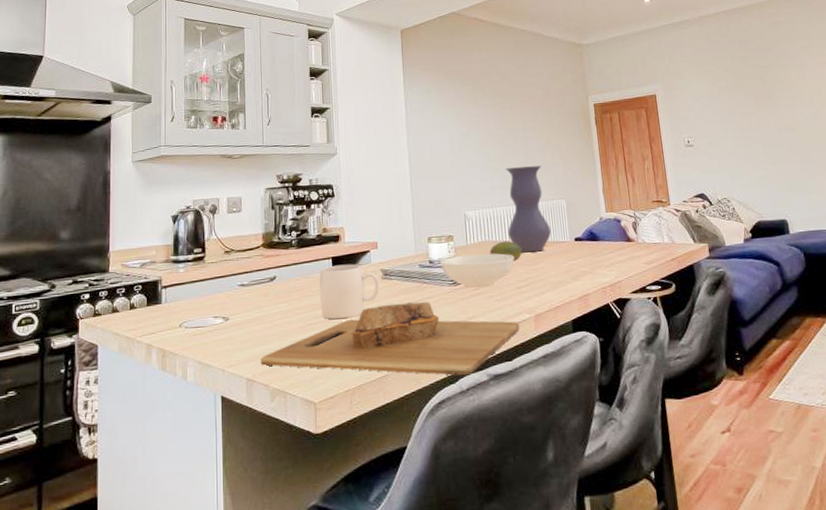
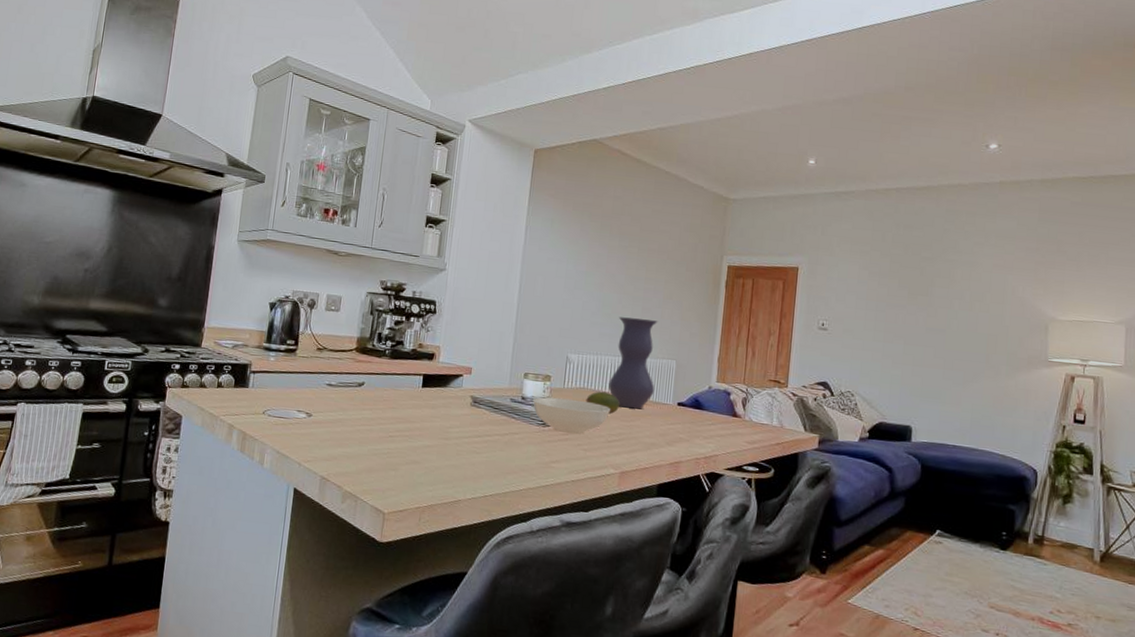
cutting board: present [260,301,520,376] -> none [336,431,603,517]
mug: present [318,264,380,320] -> none [404,383,468,438]

